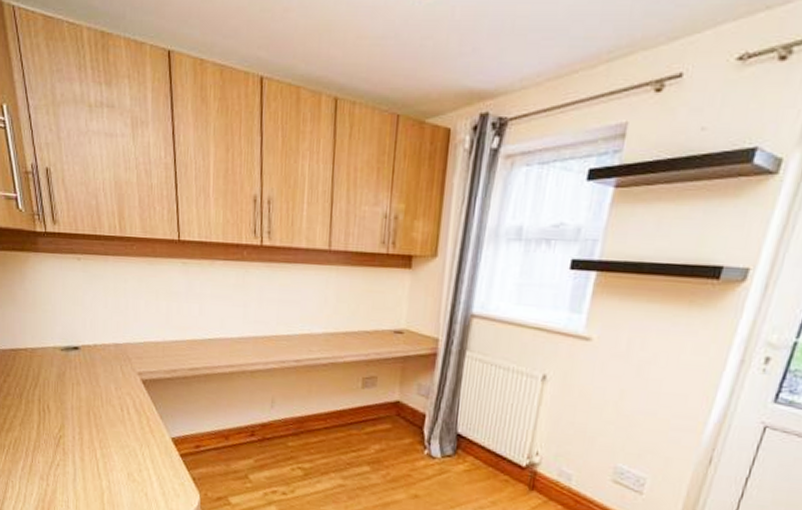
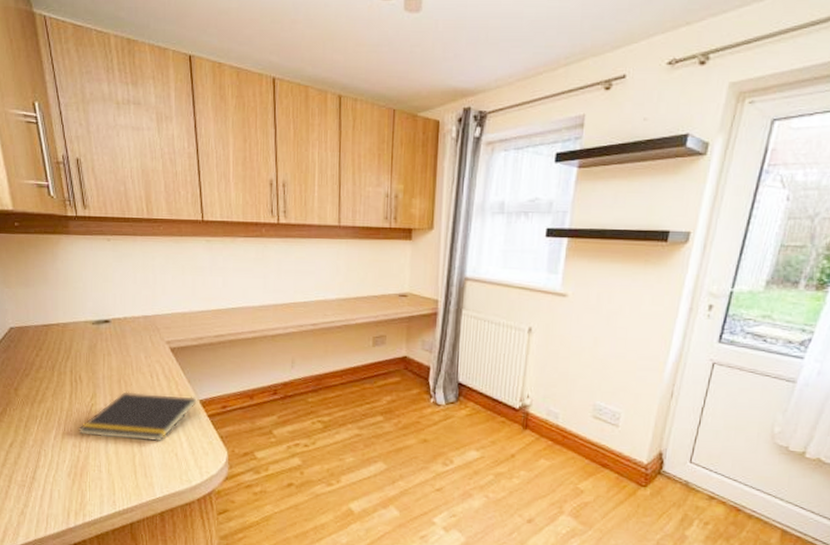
notepad: none [46,424,169,480] -> present [78,391,197,442]

